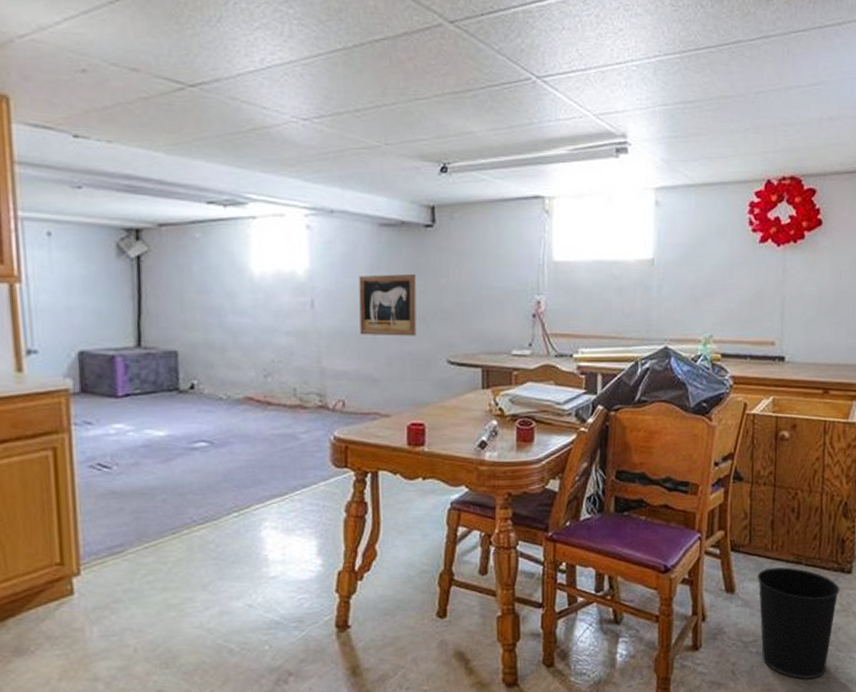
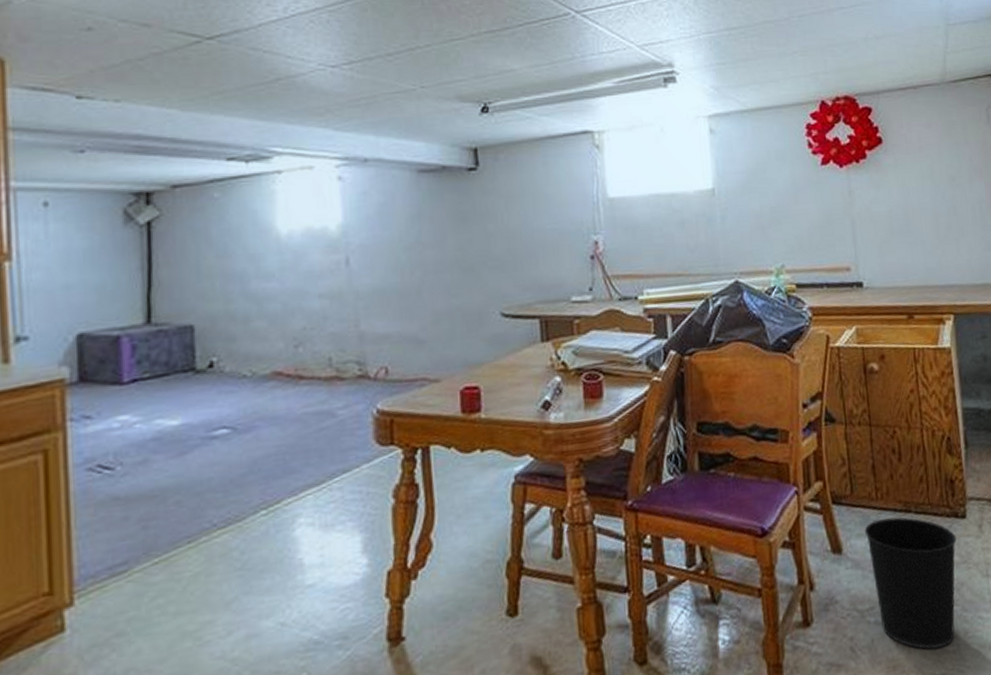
wall art: present [359,274,417,336] -> none [398,222,465,292]

